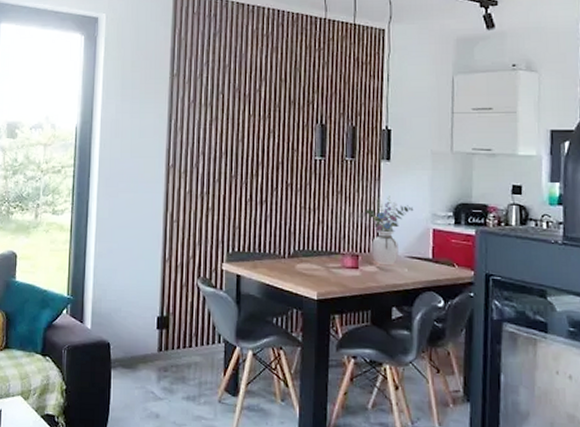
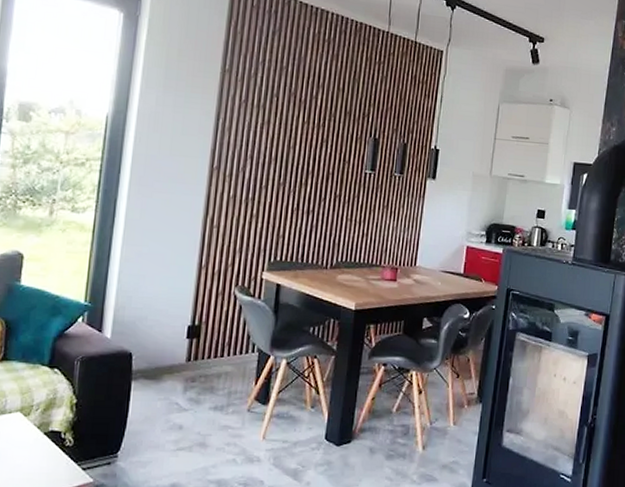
bouquet: present [364,195,413,266] -> none [407,213,451,279]

